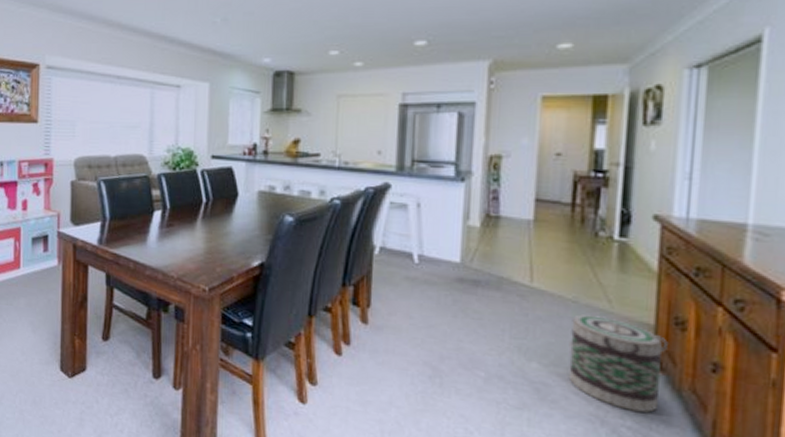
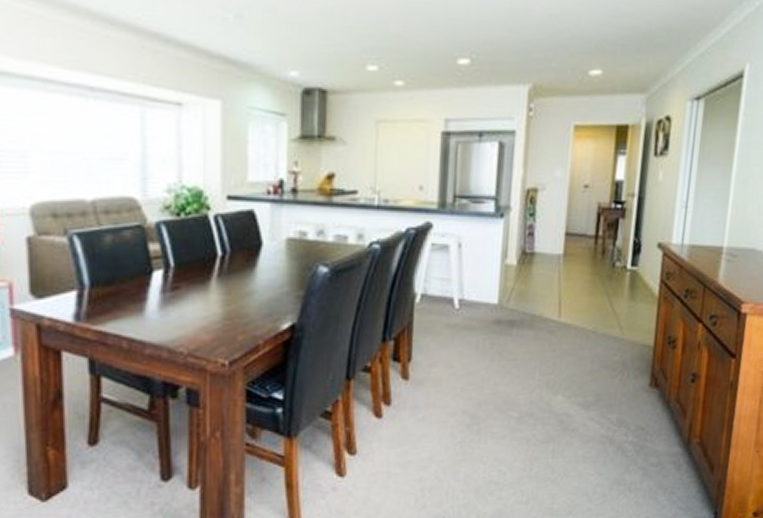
basket: present [568,314,668,413] -> none [586,342,662,428]

